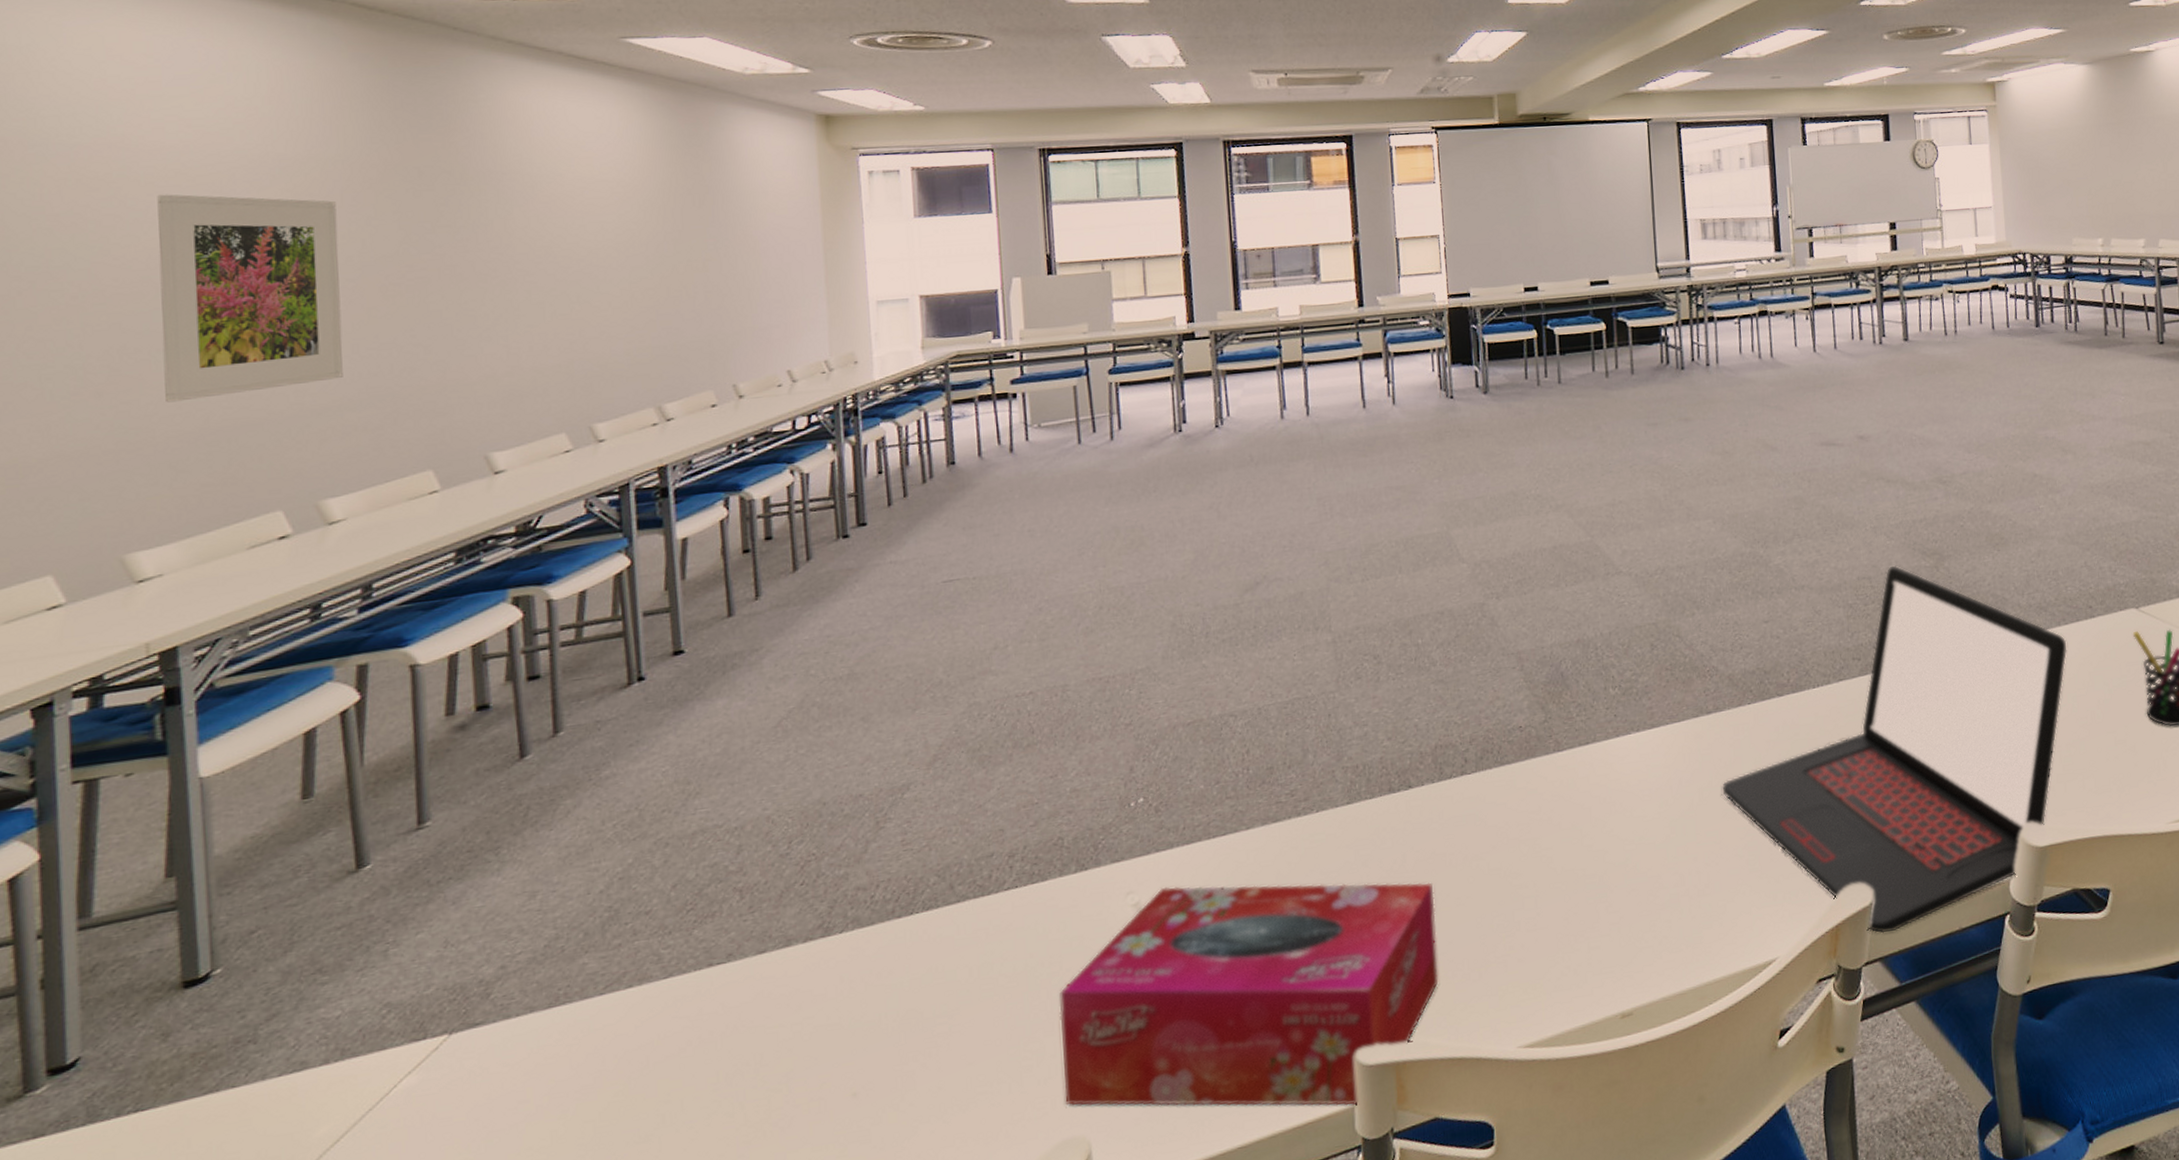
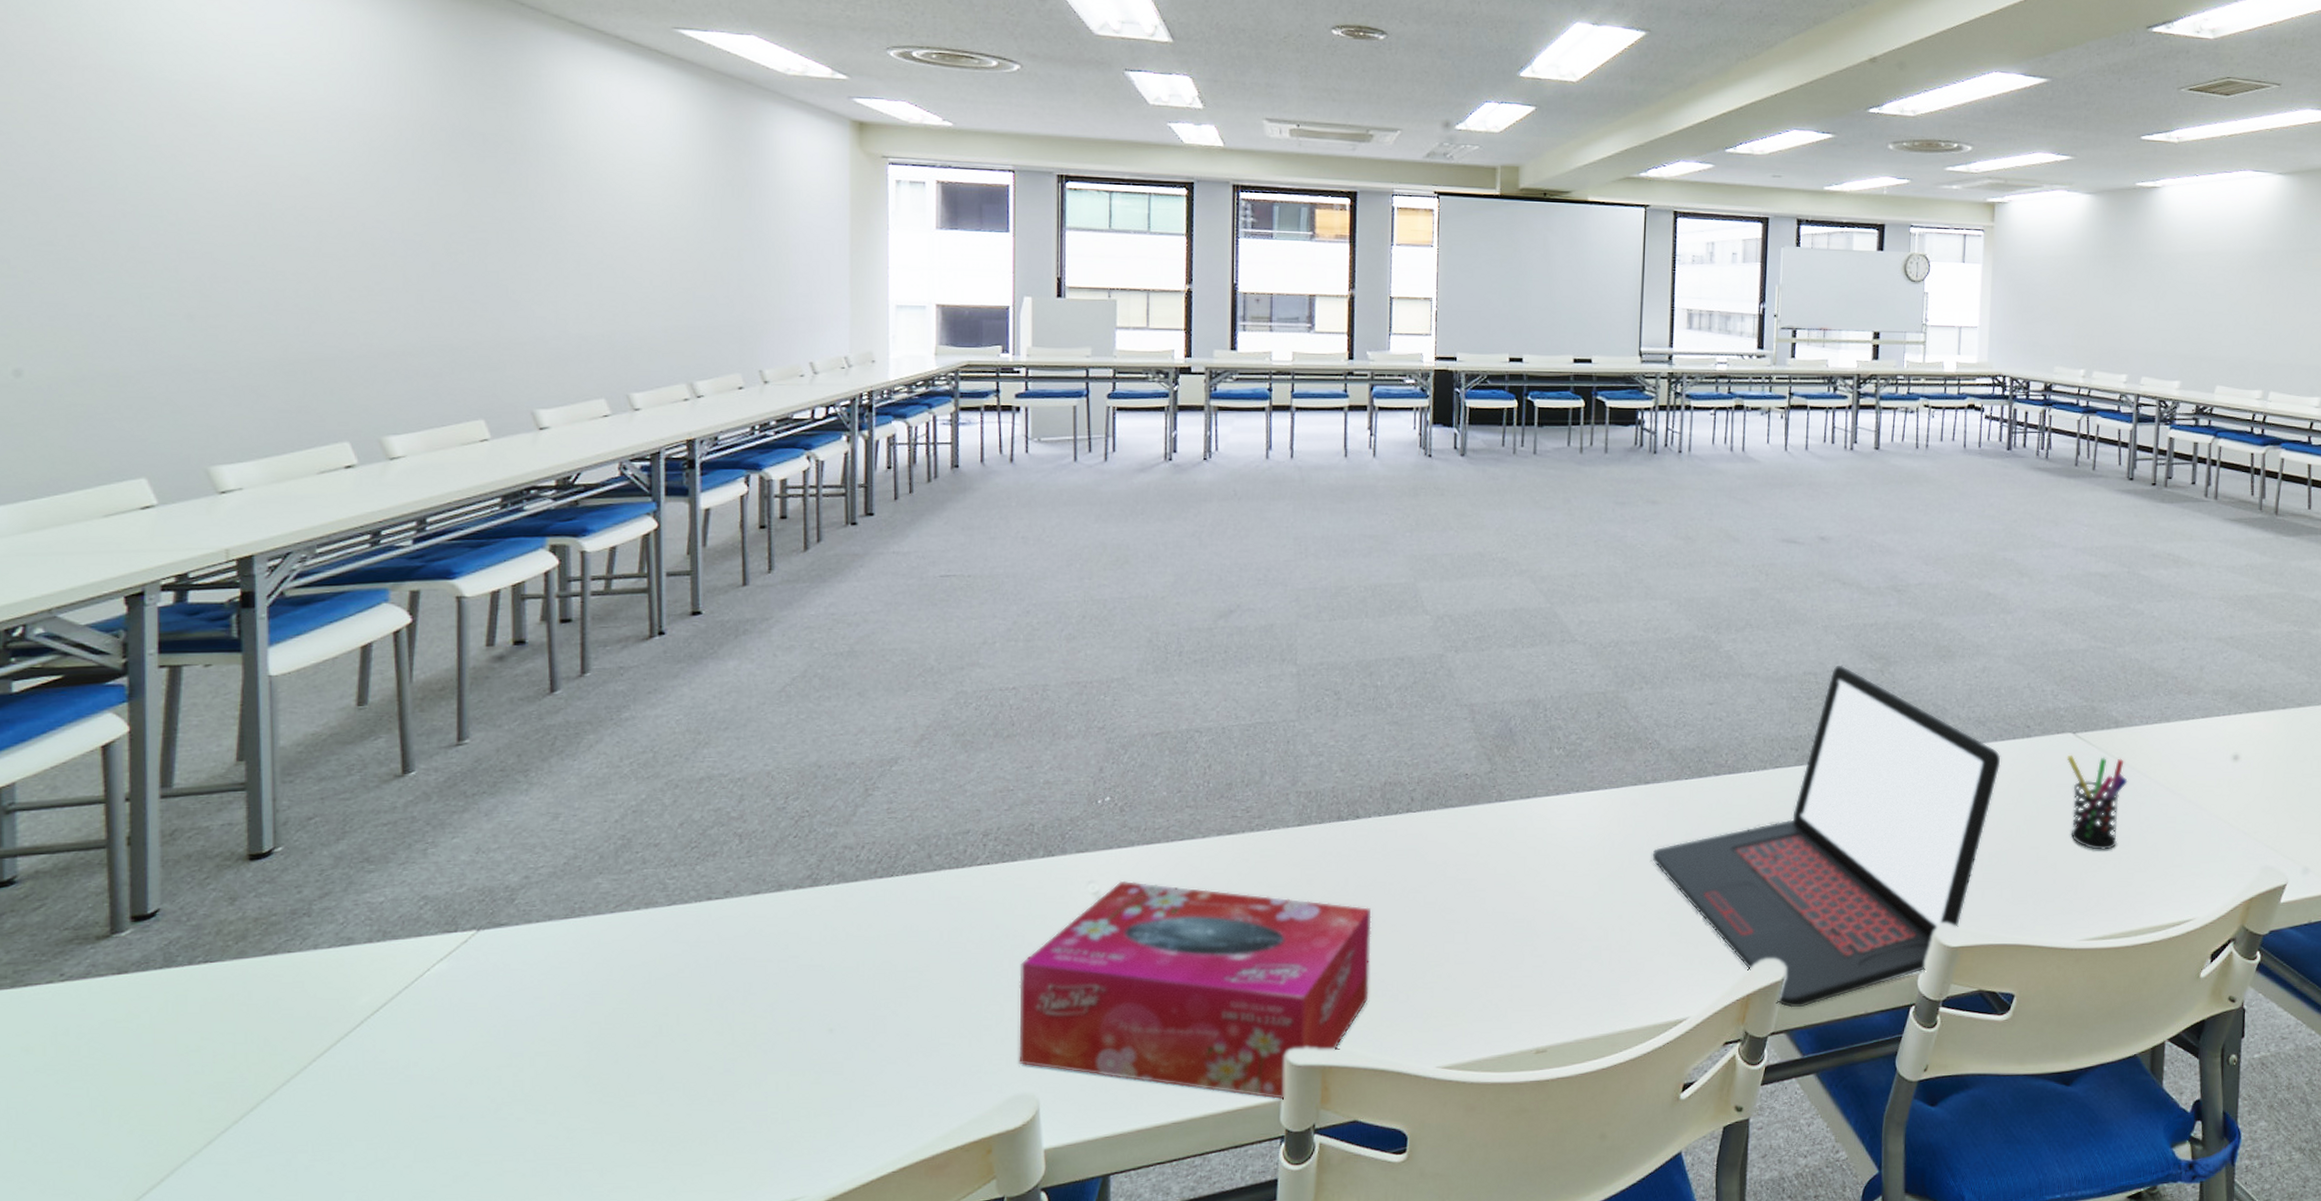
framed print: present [157,194,343,403] -> none [248,136,409,331]

